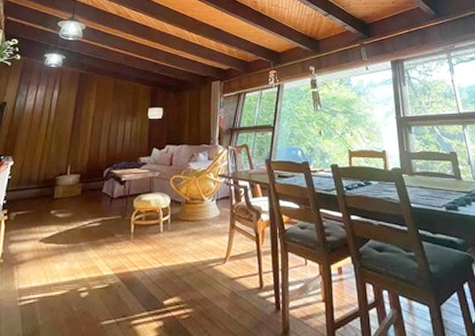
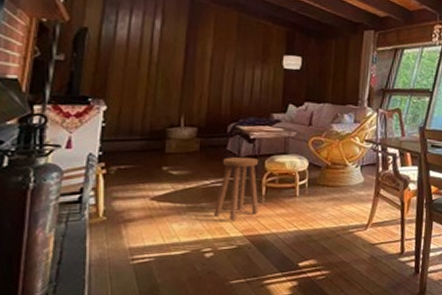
stool: none [90,197,129,259] -> present [214,156,259,221]

